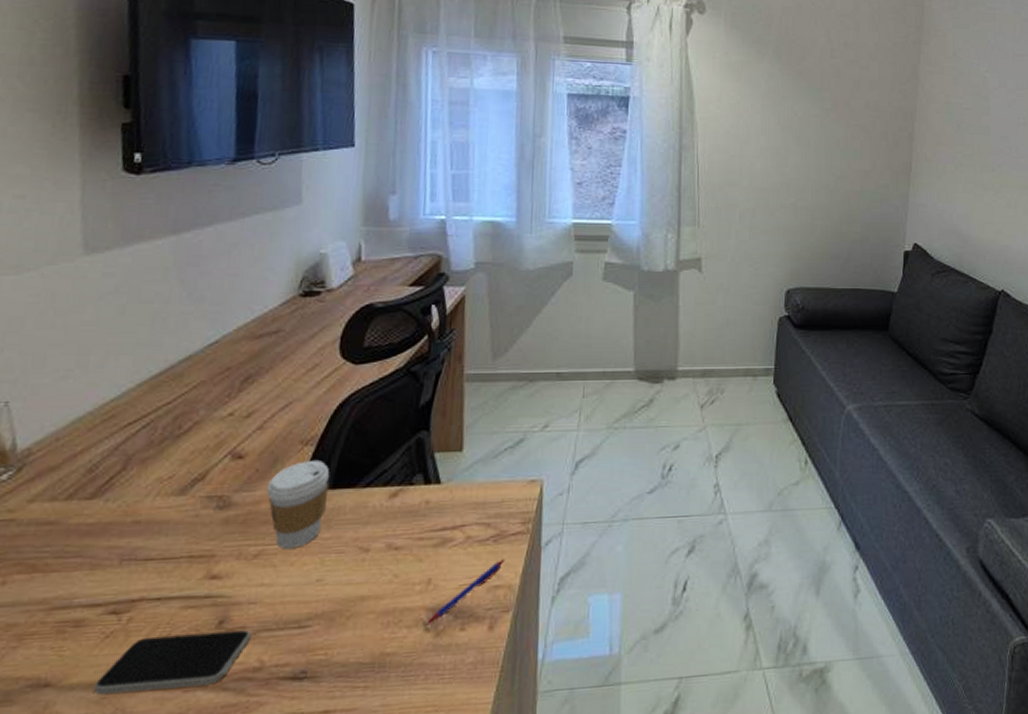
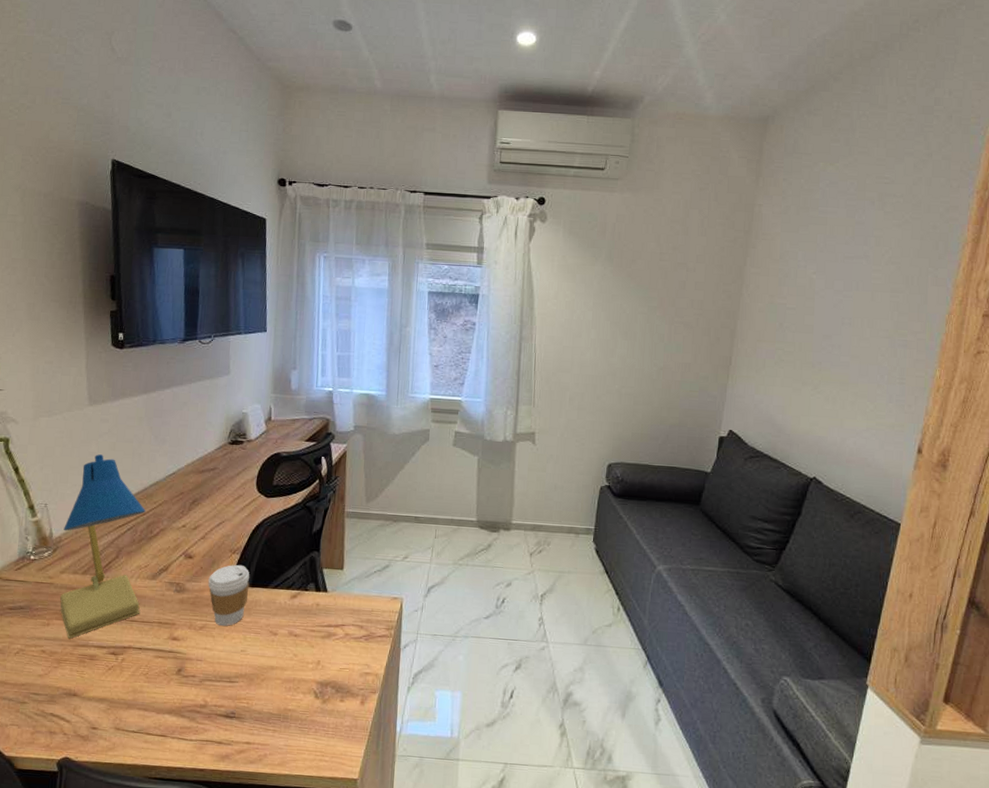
desk lamp: none [25,323,172,600] -> present [60,454,146,639]
smartphone: present [93,630,251,694] -> none [102,673,199,712]
pen: present [424,559,504,626] -> none [315,654,373,694]

